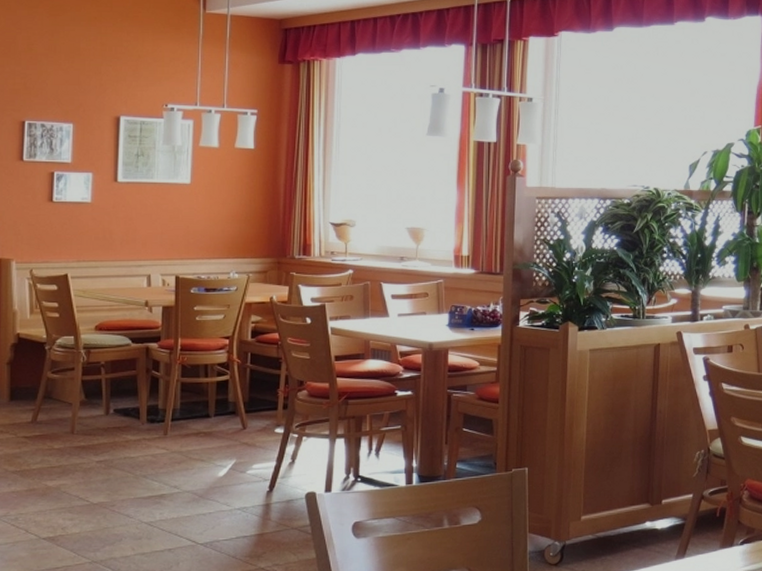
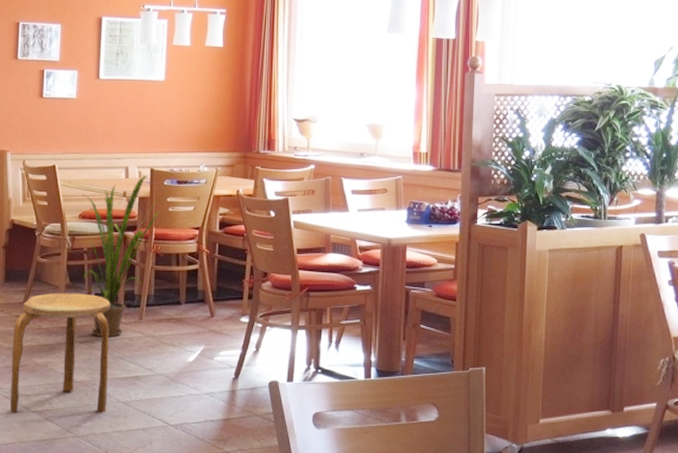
stool: none [17,410,133,542] -> present [10,293,112,414]
house plant: none [98,283,187,456] -> present [82,175,161,338]

